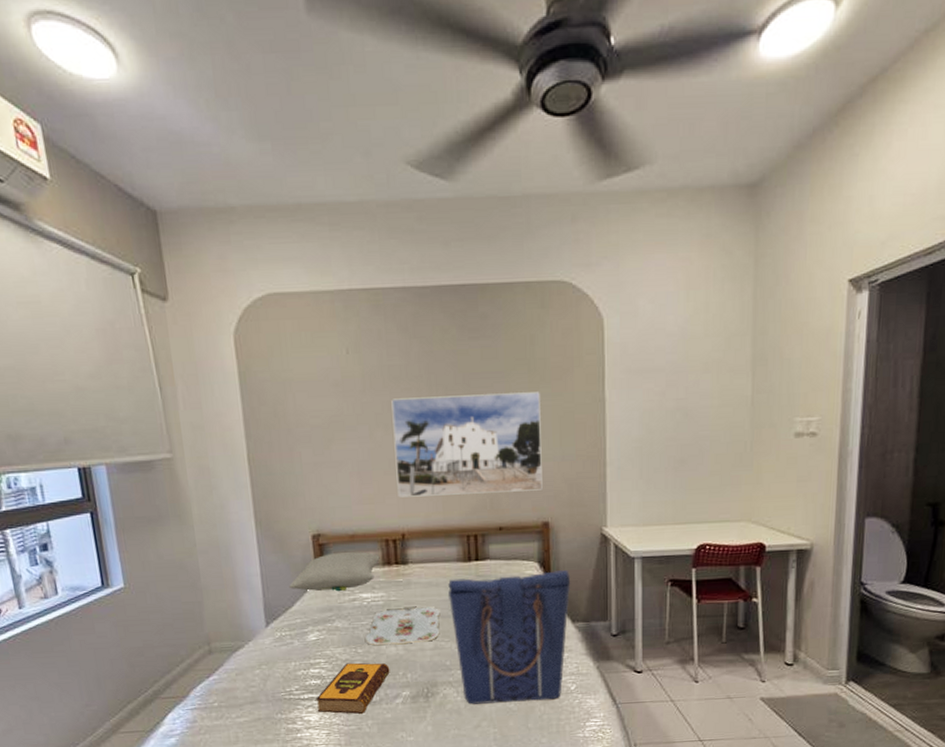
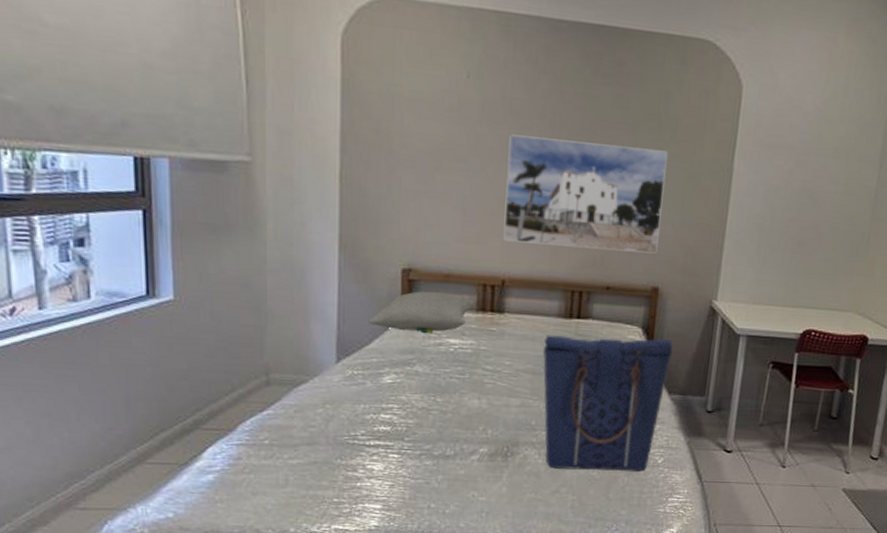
hardback book: present [316,662,390,714] -> none [382,411,470,467]
serving tray: present [366,607,440,645] -> none [447,359,532,398]

